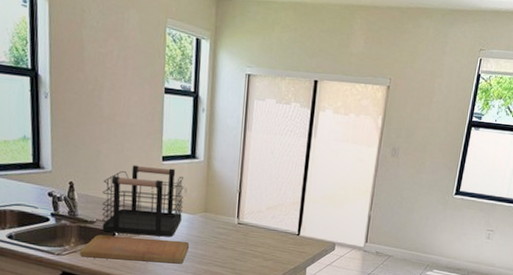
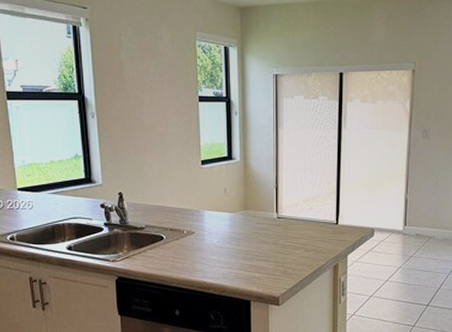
cutting board: present [79,234,189,264] -> none [132,239,232,262]
dish rack: present [102,165,184,237] -> none [149,171,224,237]

